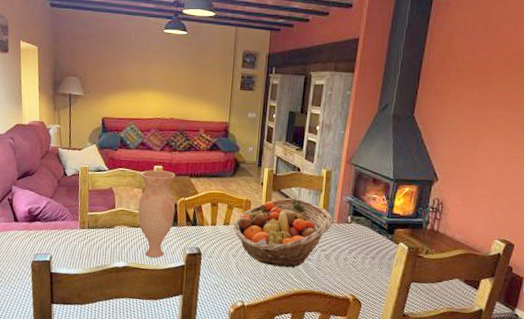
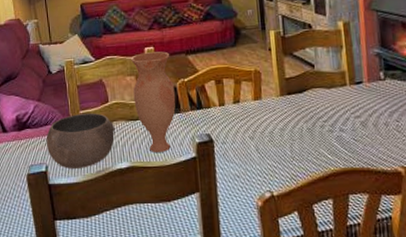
bowl: none [53,214,118,263] -> present [46,113,115,169]
fruit basket: present [233,197,333,268] -> none [245,60,362,144]

